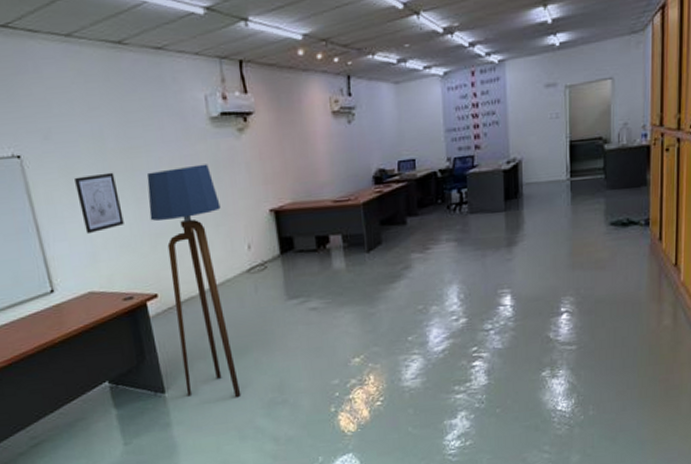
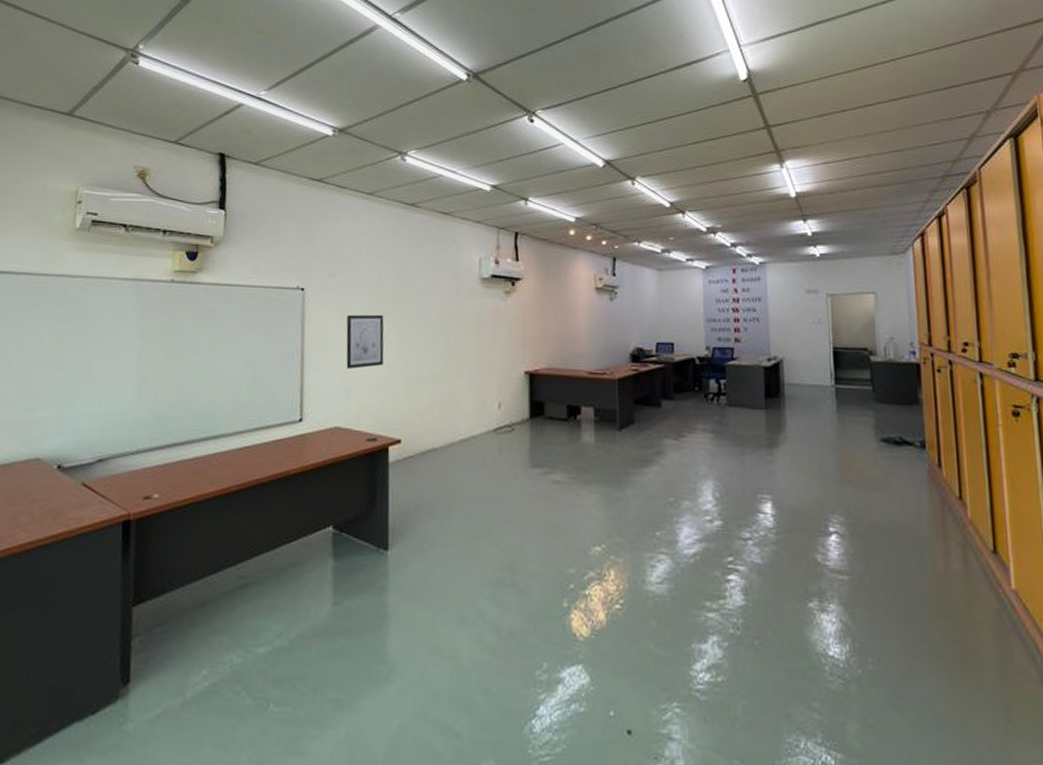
floor lamp: present [146,164,241,398] -> none [409,319,478,571]

